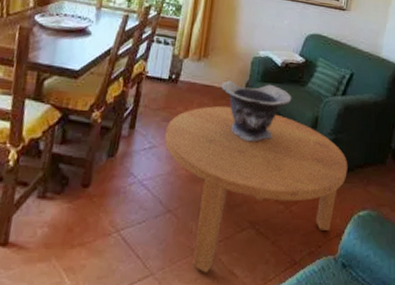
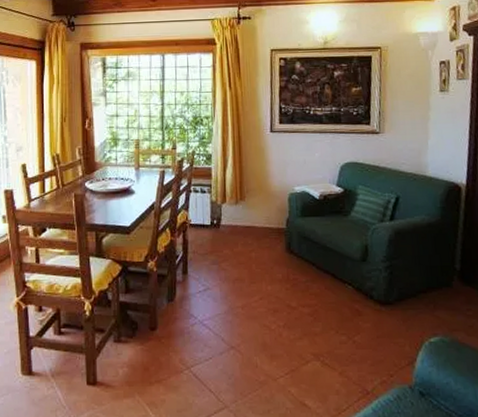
coffee table: present [164,106,348,273] -> none [216,244,410,405]
decorative bowl: present [221,80,292,142] -> none [262,218,337,277]

